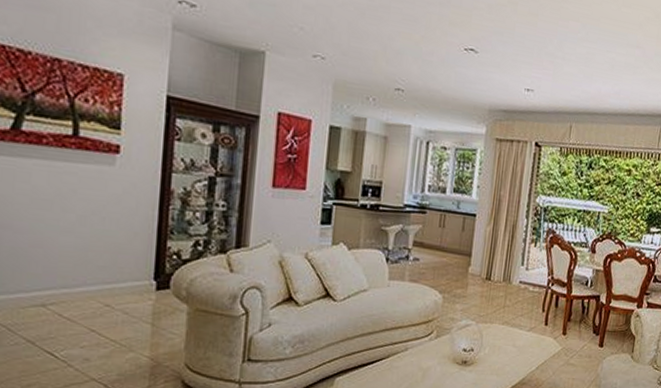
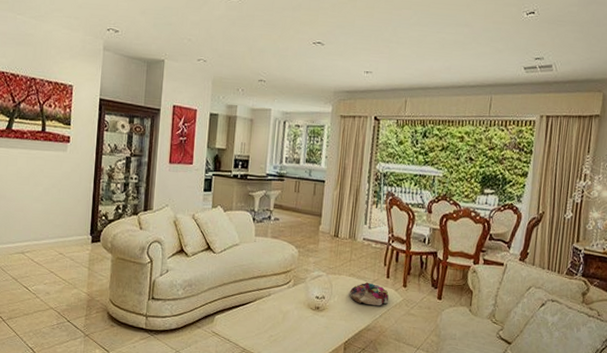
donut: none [501,331,547,357] -> present [349,282,389,306]

